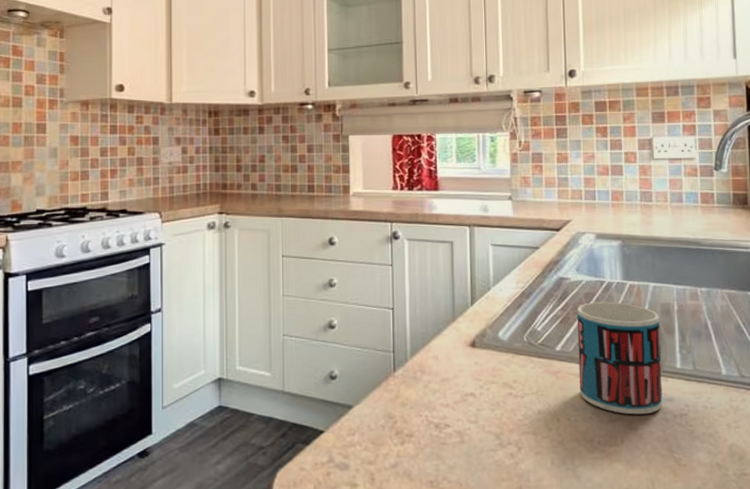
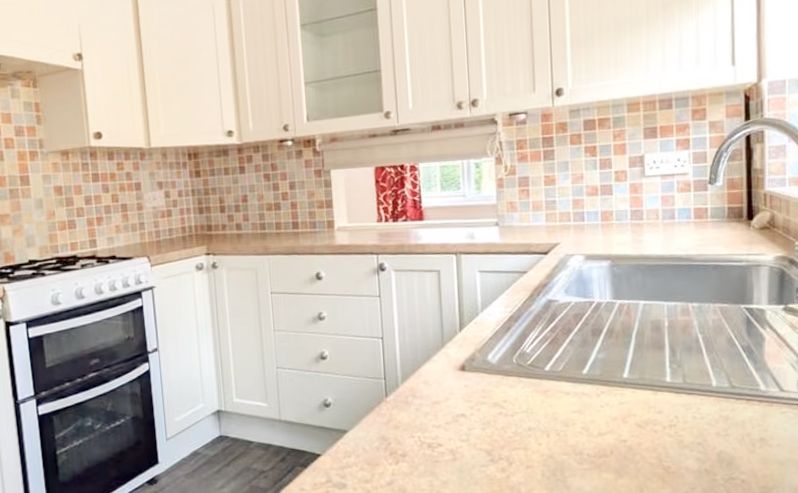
mug: present [576,302,668,415] -> none [565,321,658,428]

